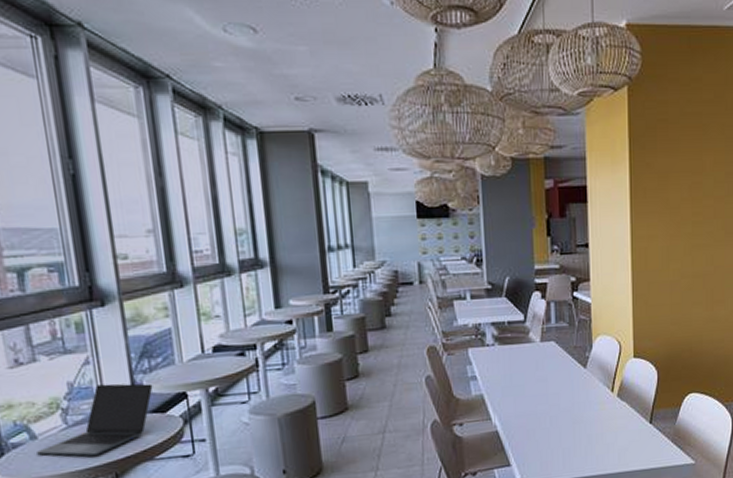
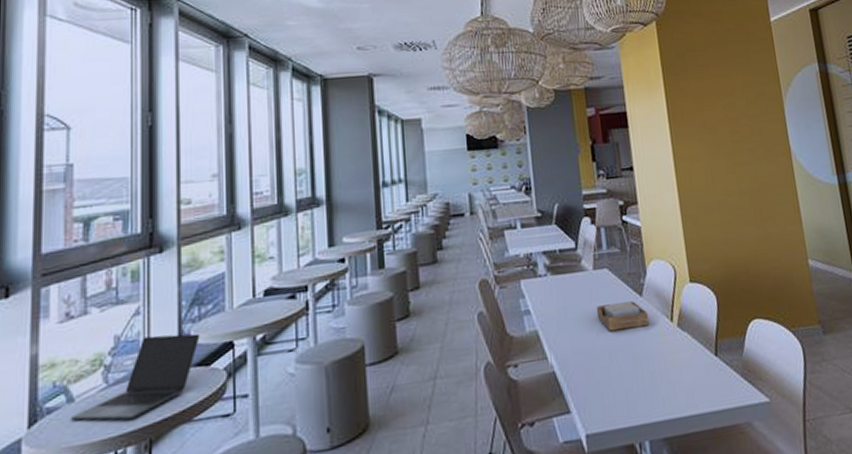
napkin holder: none [540,372,591,399] -> present [596,301,650,332]

